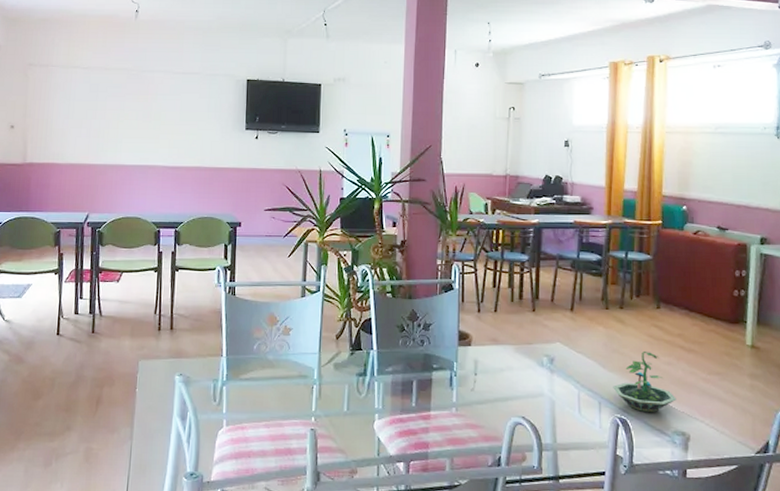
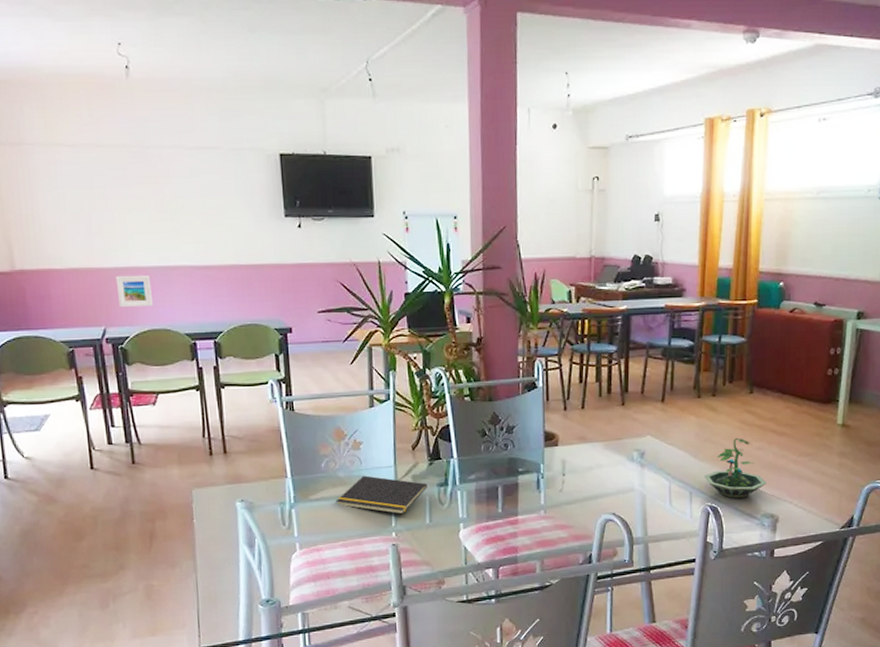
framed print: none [102,171,131,198] -> present [115,274,153,308]
notepad: none [263,360,347,401] -> present [335,475,427,515]

